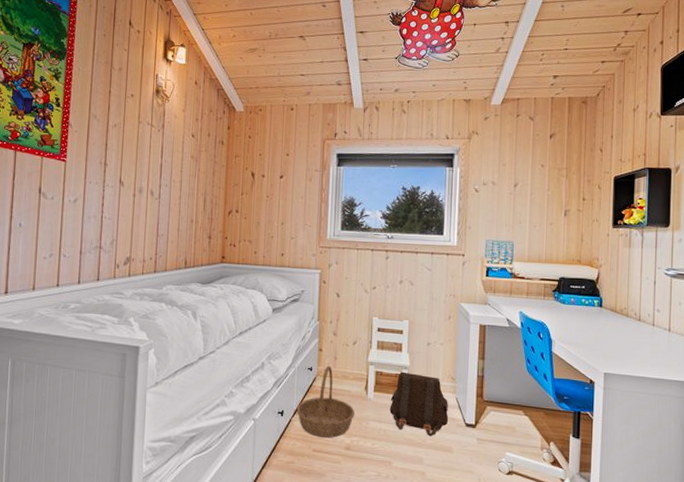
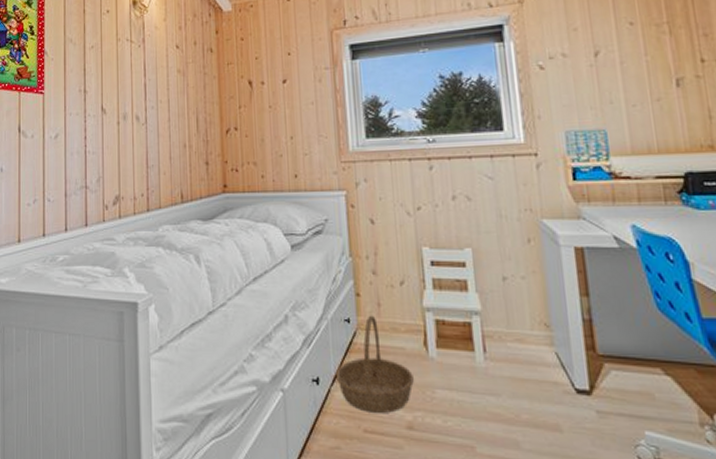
satchel: present [389,371,449,437] -> none [461,319,550,409]

